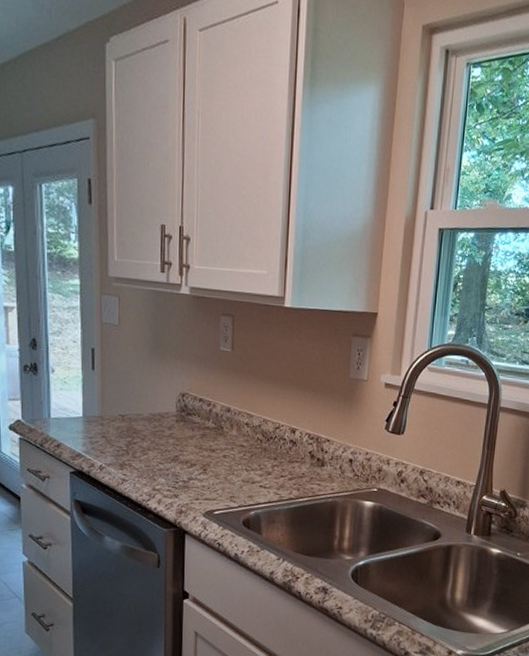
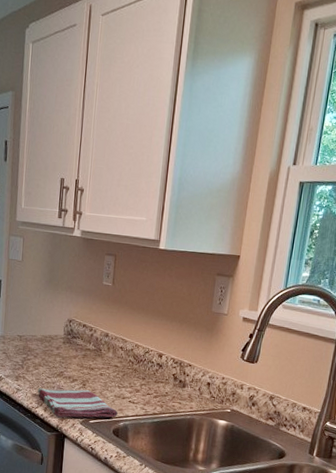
dish towel: none [148,475,247,511] -> present [37,388,118,418]

